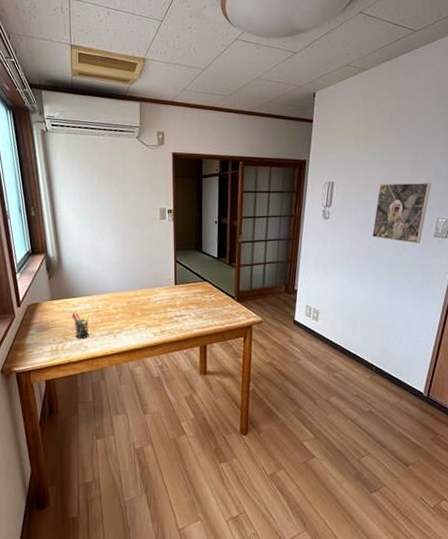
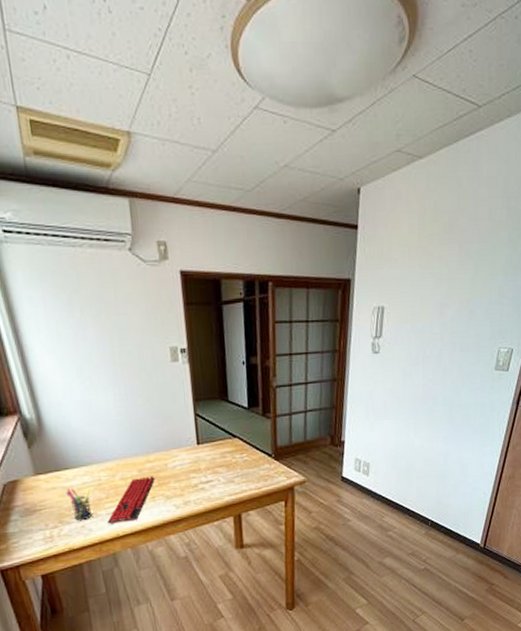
keyboard: none [99,307,140,344] -> present [107,475,155,524]
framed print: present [371,183,432,243] -> none [427,305,494,379]

